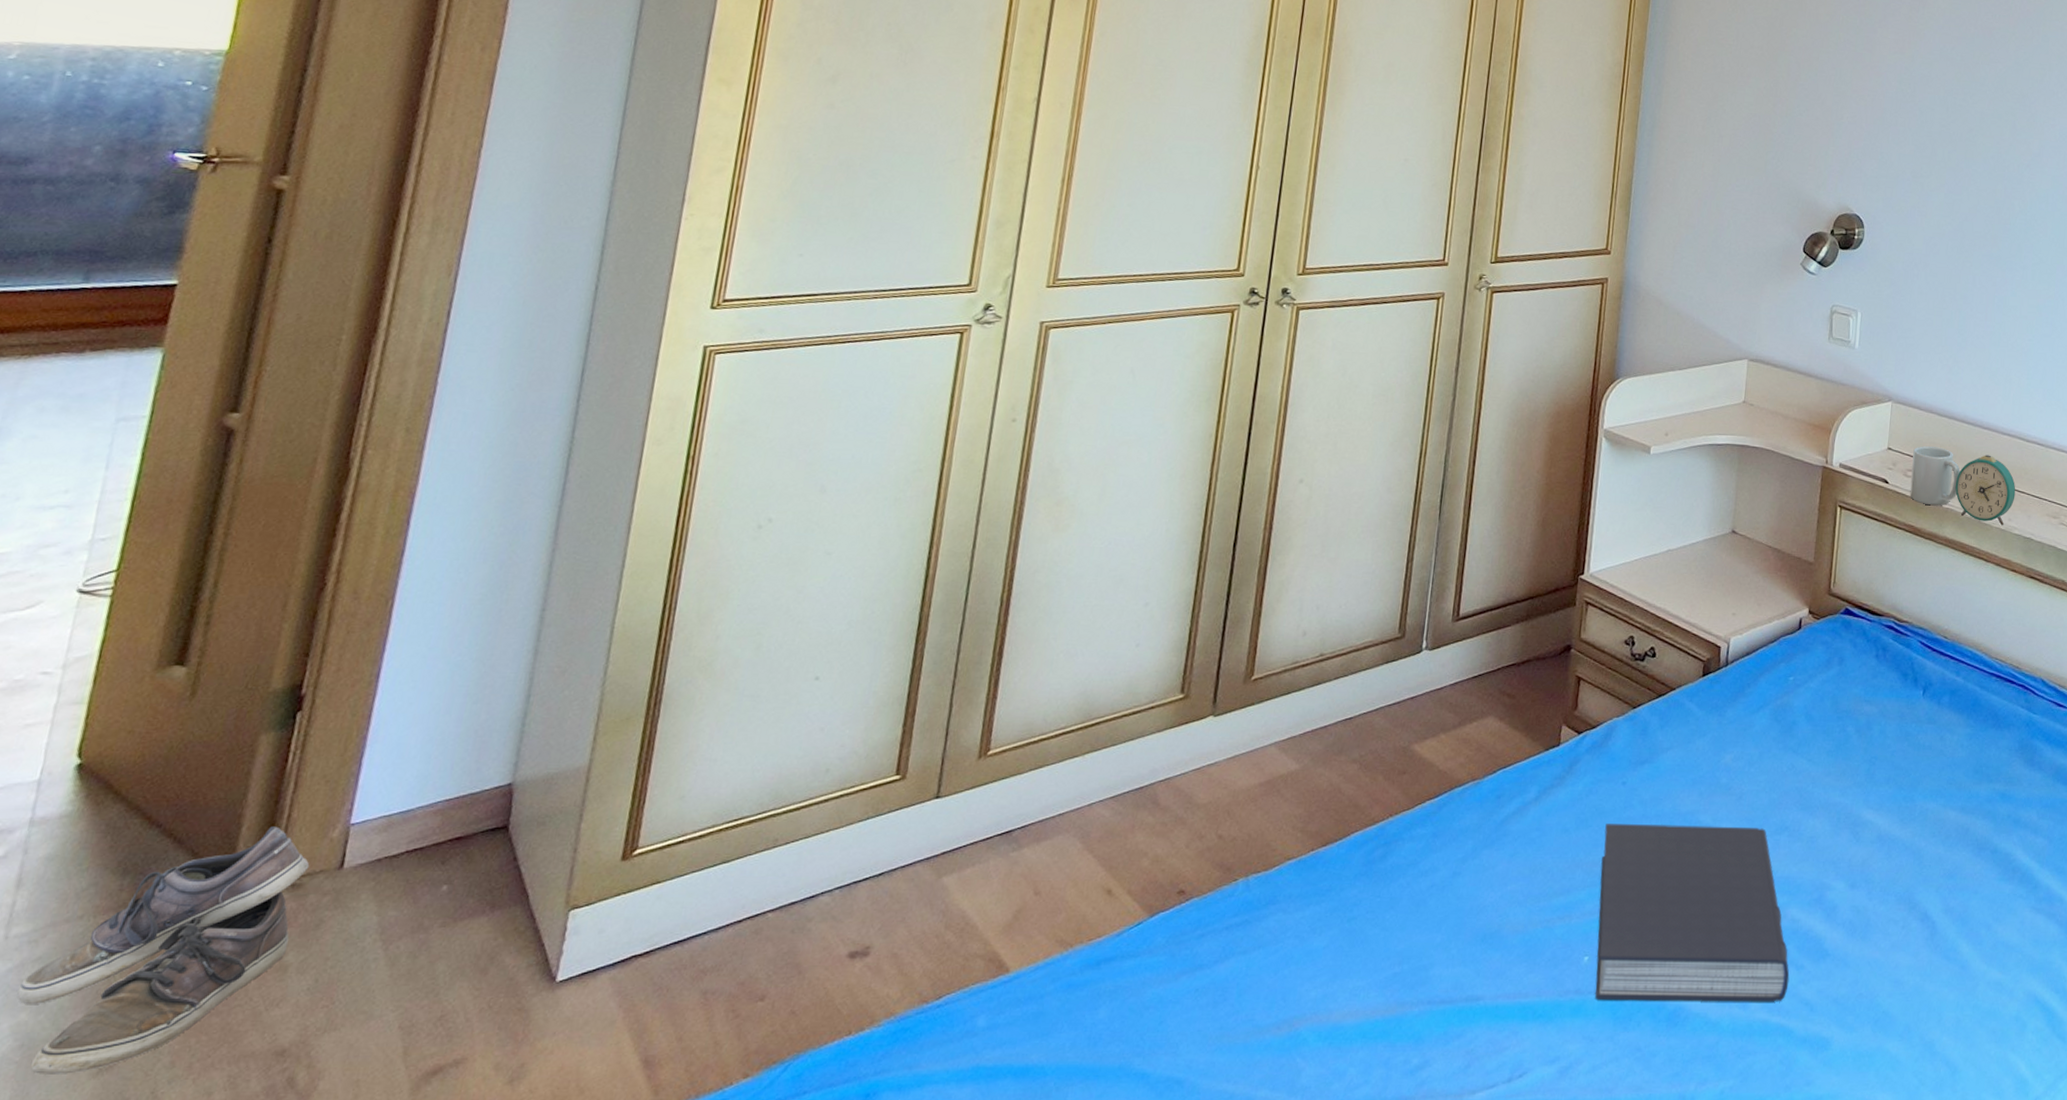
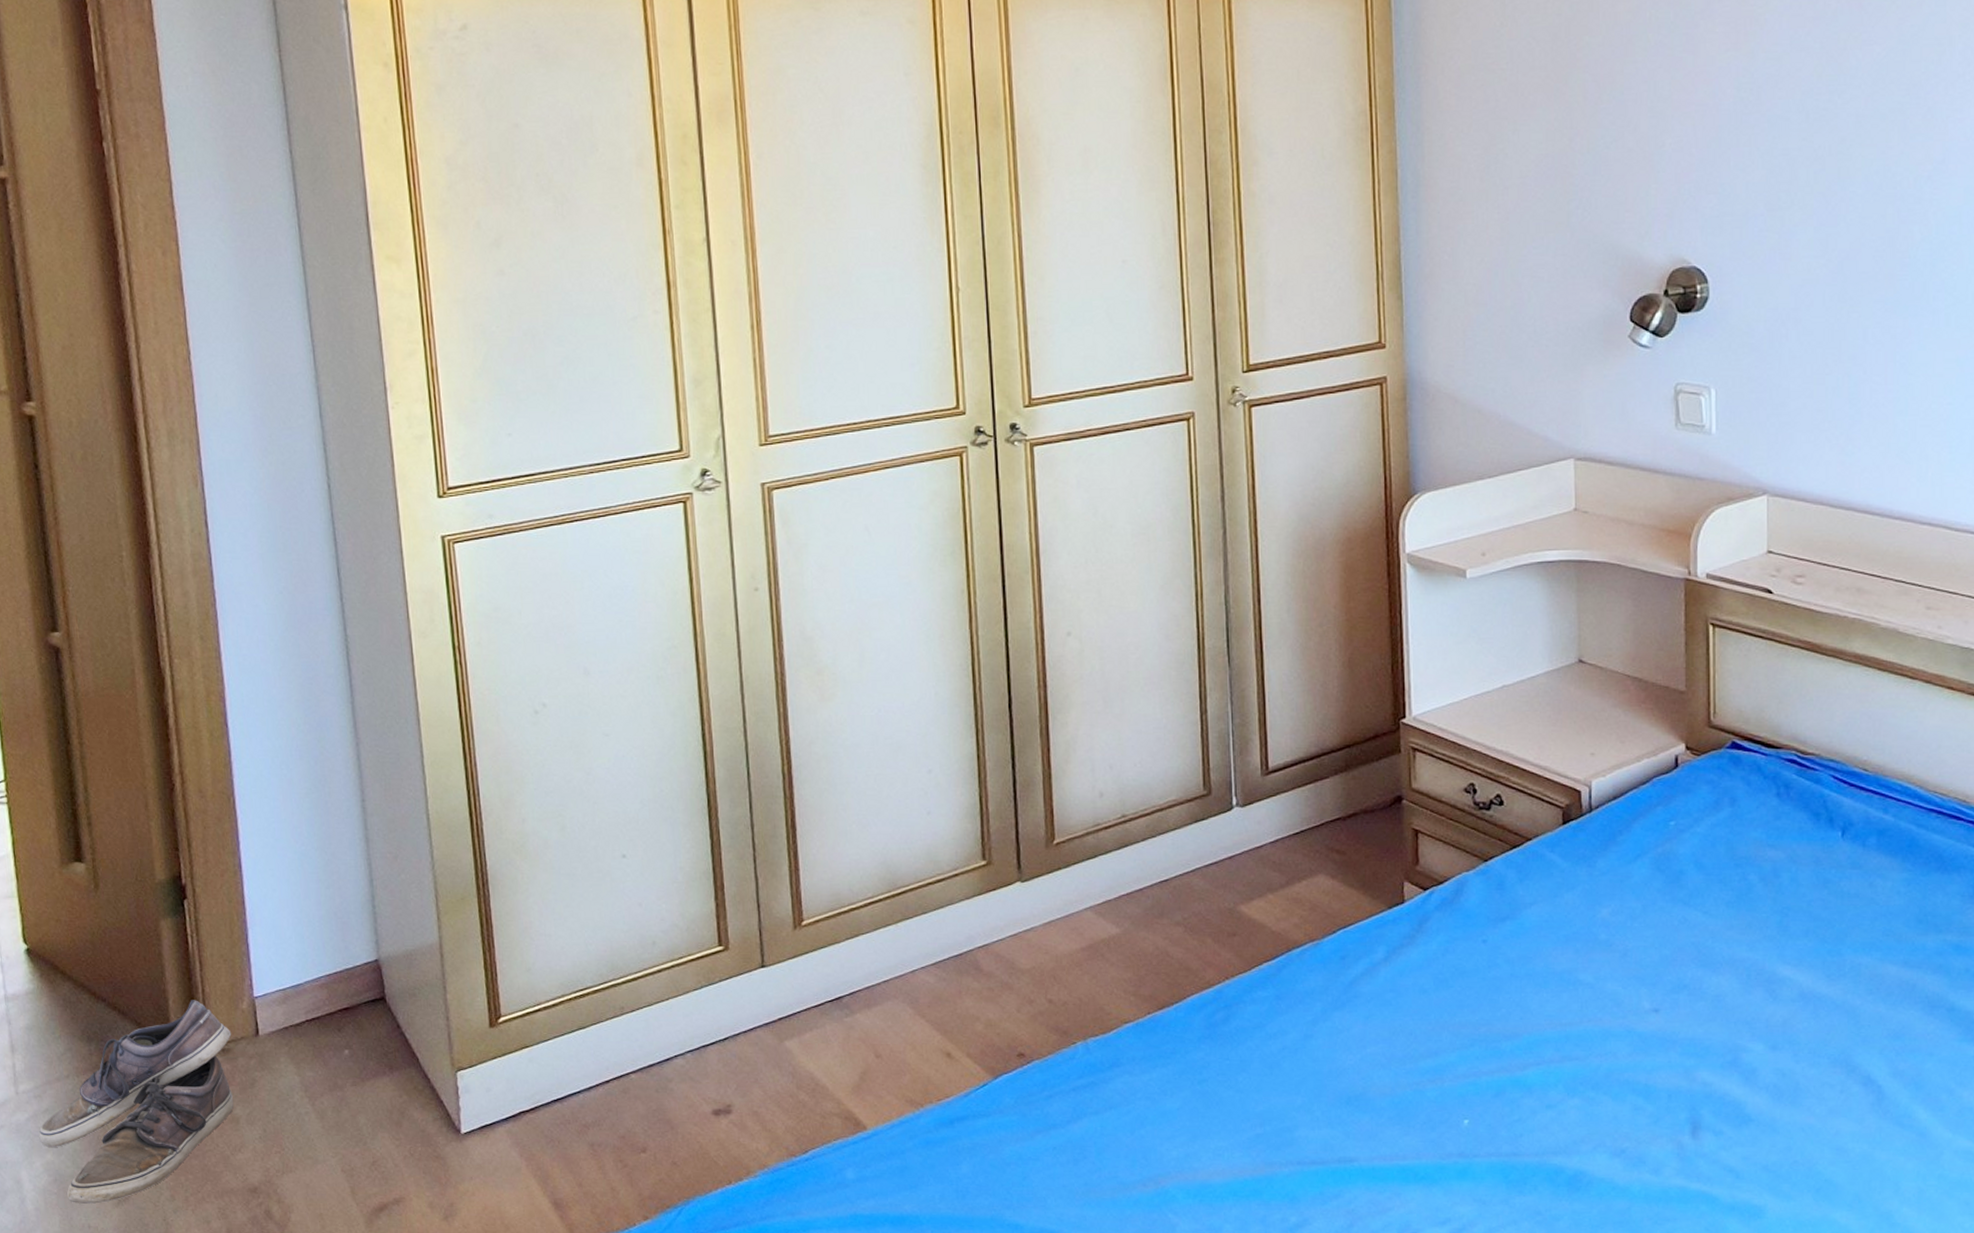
book: present [1594,823,1790,1002] -> none [1469,983,1707,1168]
mug: present [1909,446,1961,506] -> none [1802,546,1868,617]
alarm clock: present [1955,455,2016,526] -> none [1862,550,1945,635]

